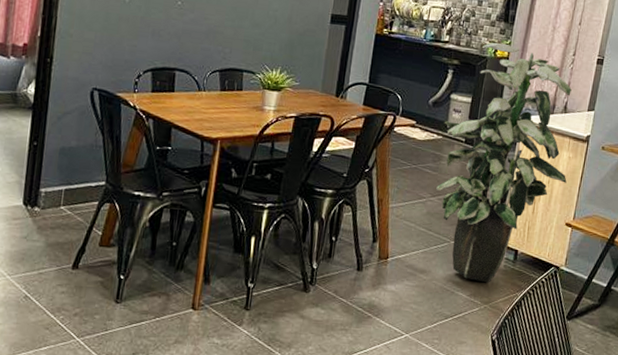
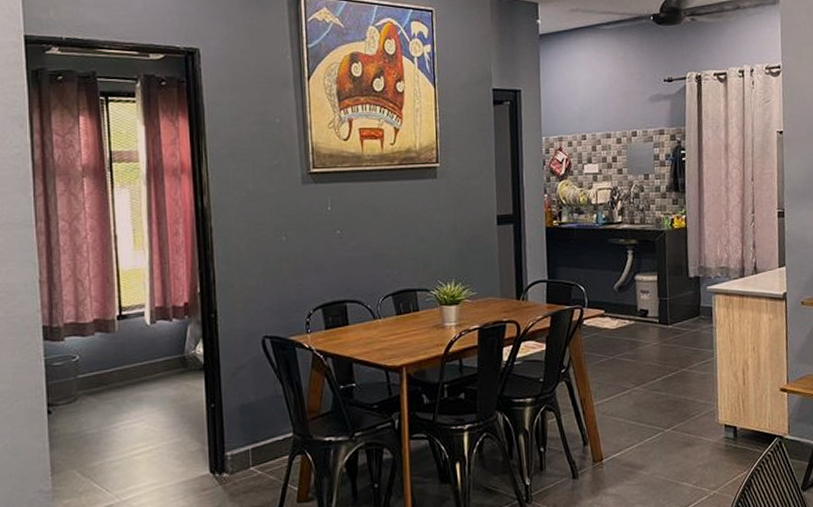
indoor plant: present [436,42,572,283] -> none [633,213,772,468]

